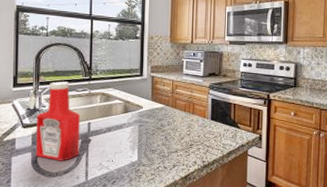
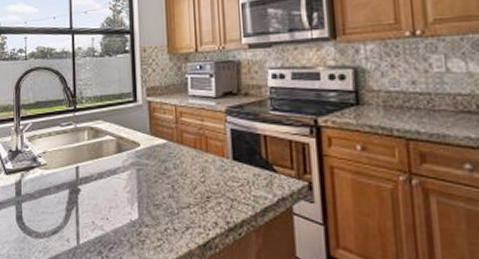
ketchup bottle: present [35,81,81,161] -> none [19,115,68,218]

